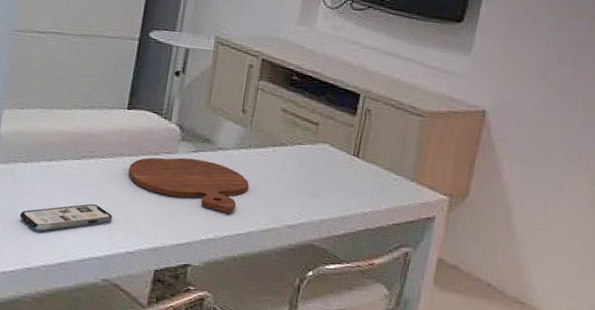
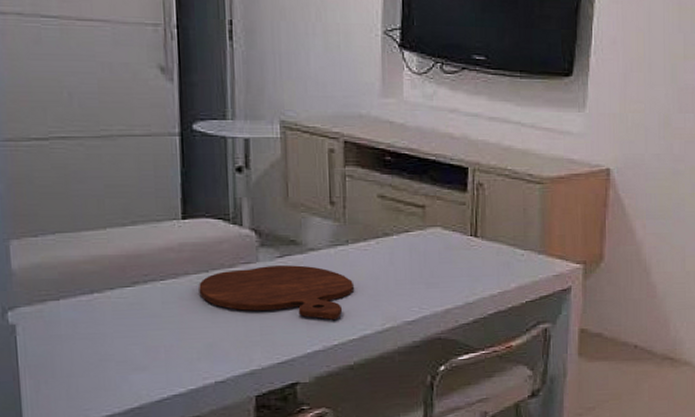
smartphone: present [19,203,113,231] -> none [64,334,190,377]

